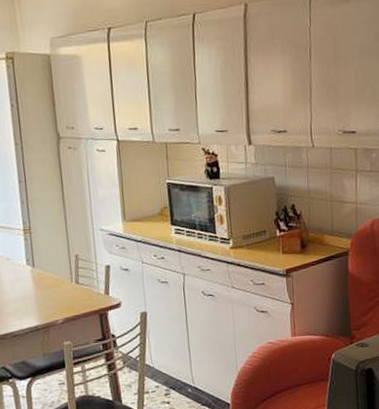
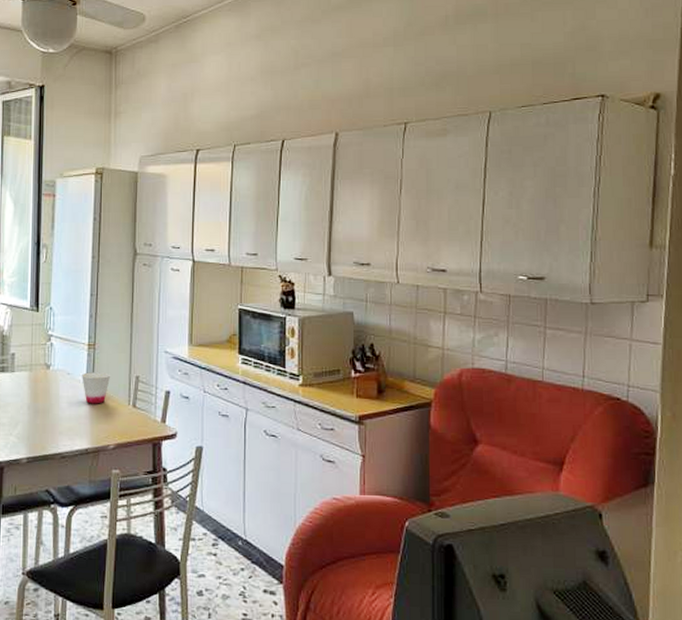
cup: none [21,254,51,285] -> present [82,372,111,404]

